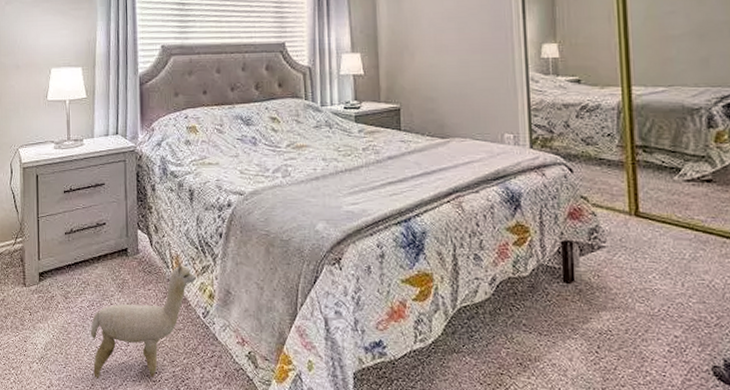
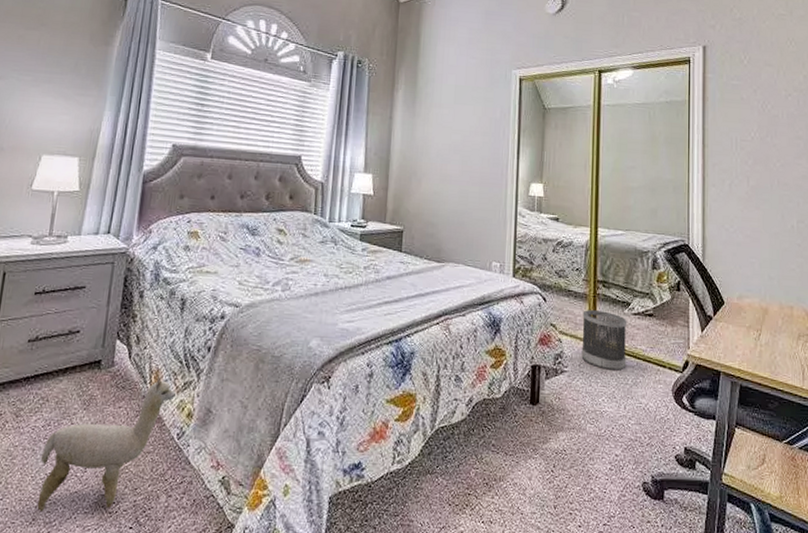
wastebasket: none [620,179,681,244] -> present [581,310,627,371]

